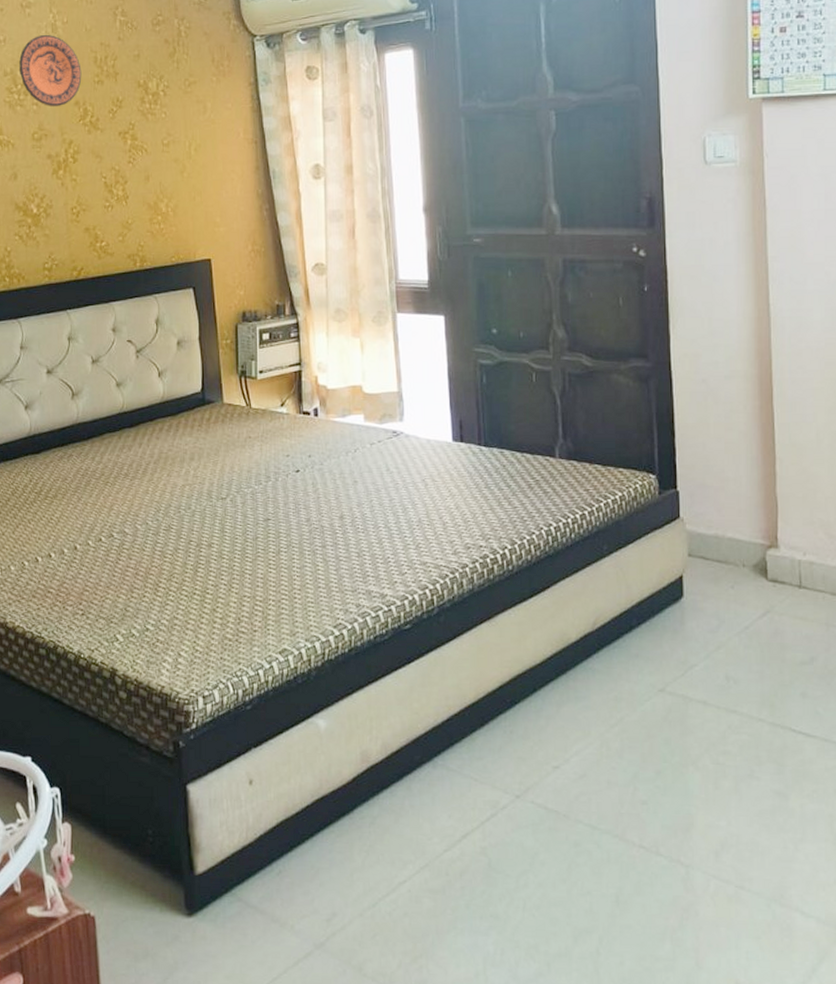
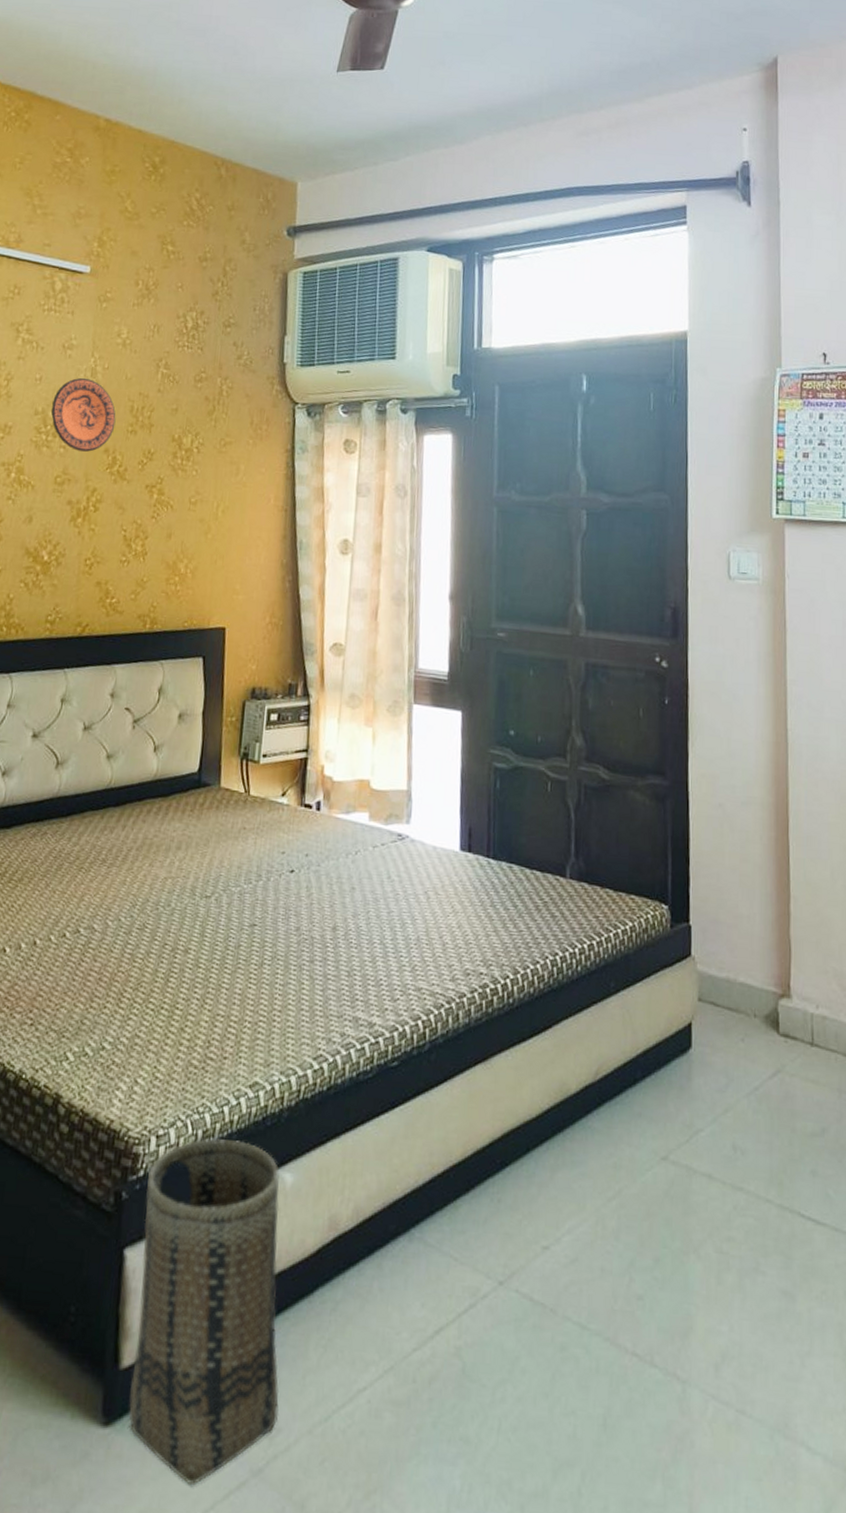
basket: none [200,696,334,957] -> present [128,1138,280,1486]

